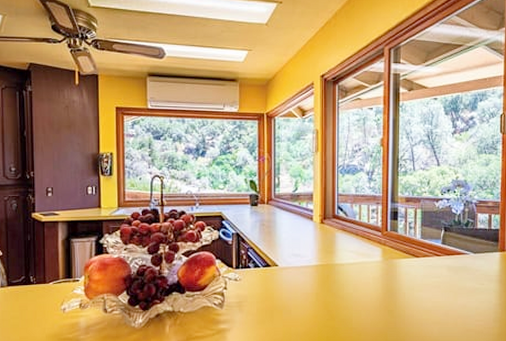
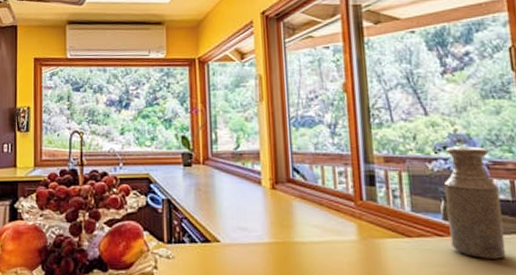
bottle: none [444,190,481,271] -> present [443,146,507,259]

